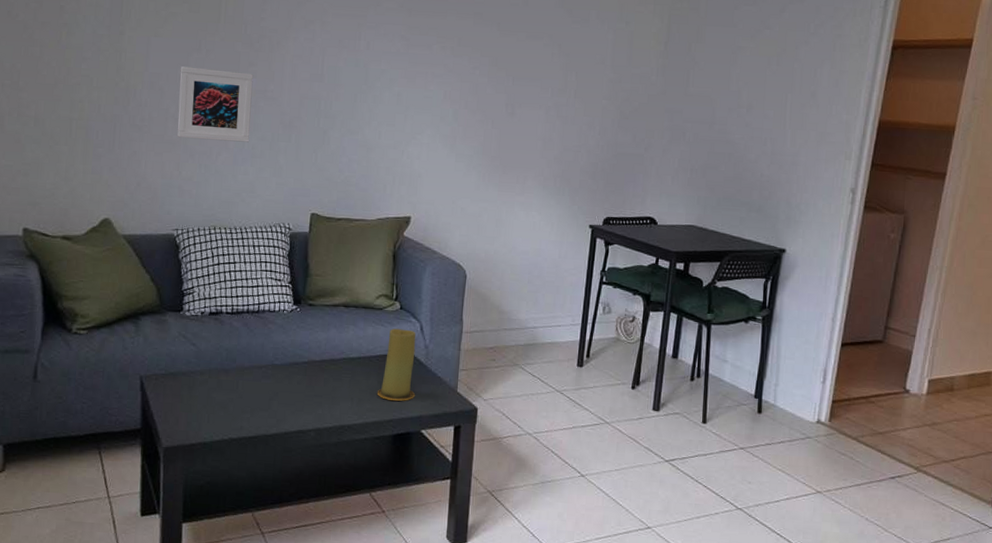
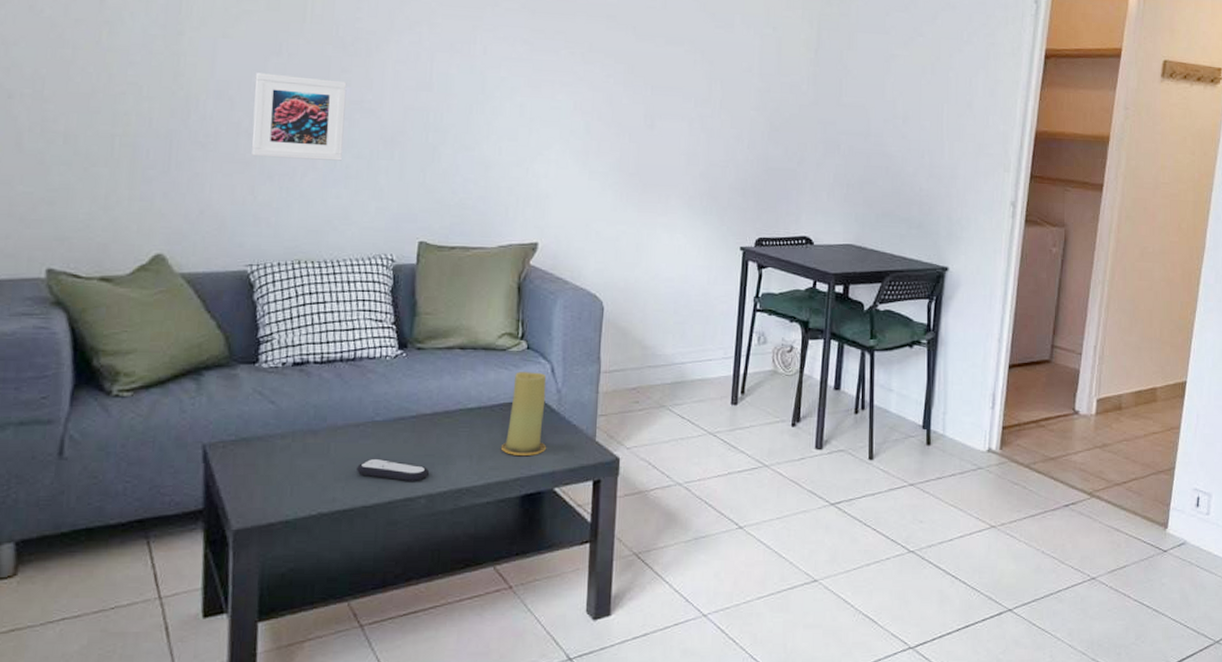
remote control: none [259,395,317,418] -> present [355,458,429,482]

